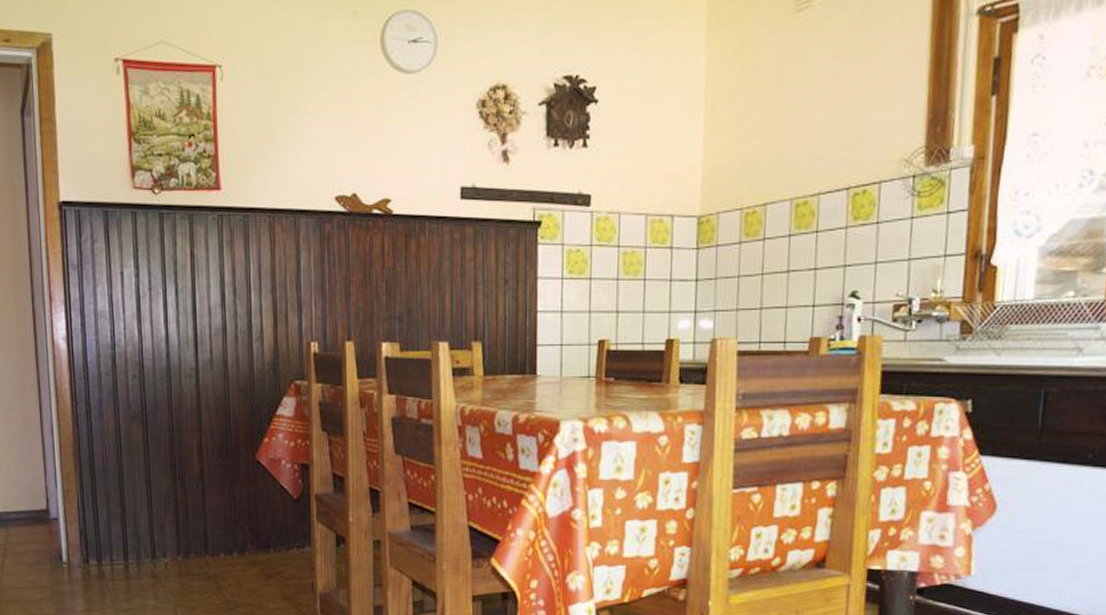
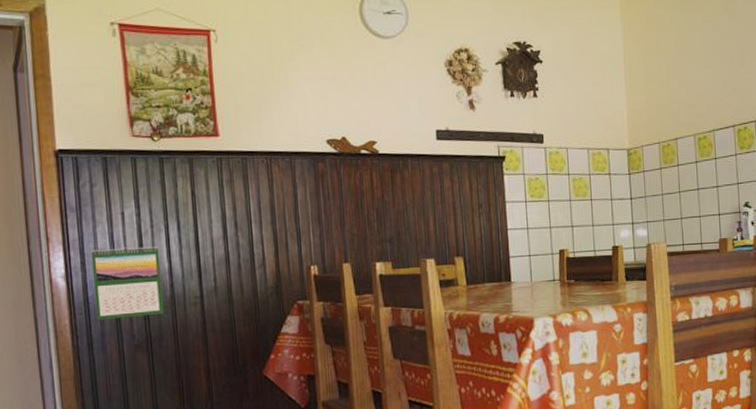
calendar: none [90,309,160,387] -> present [90,246,164,320]

